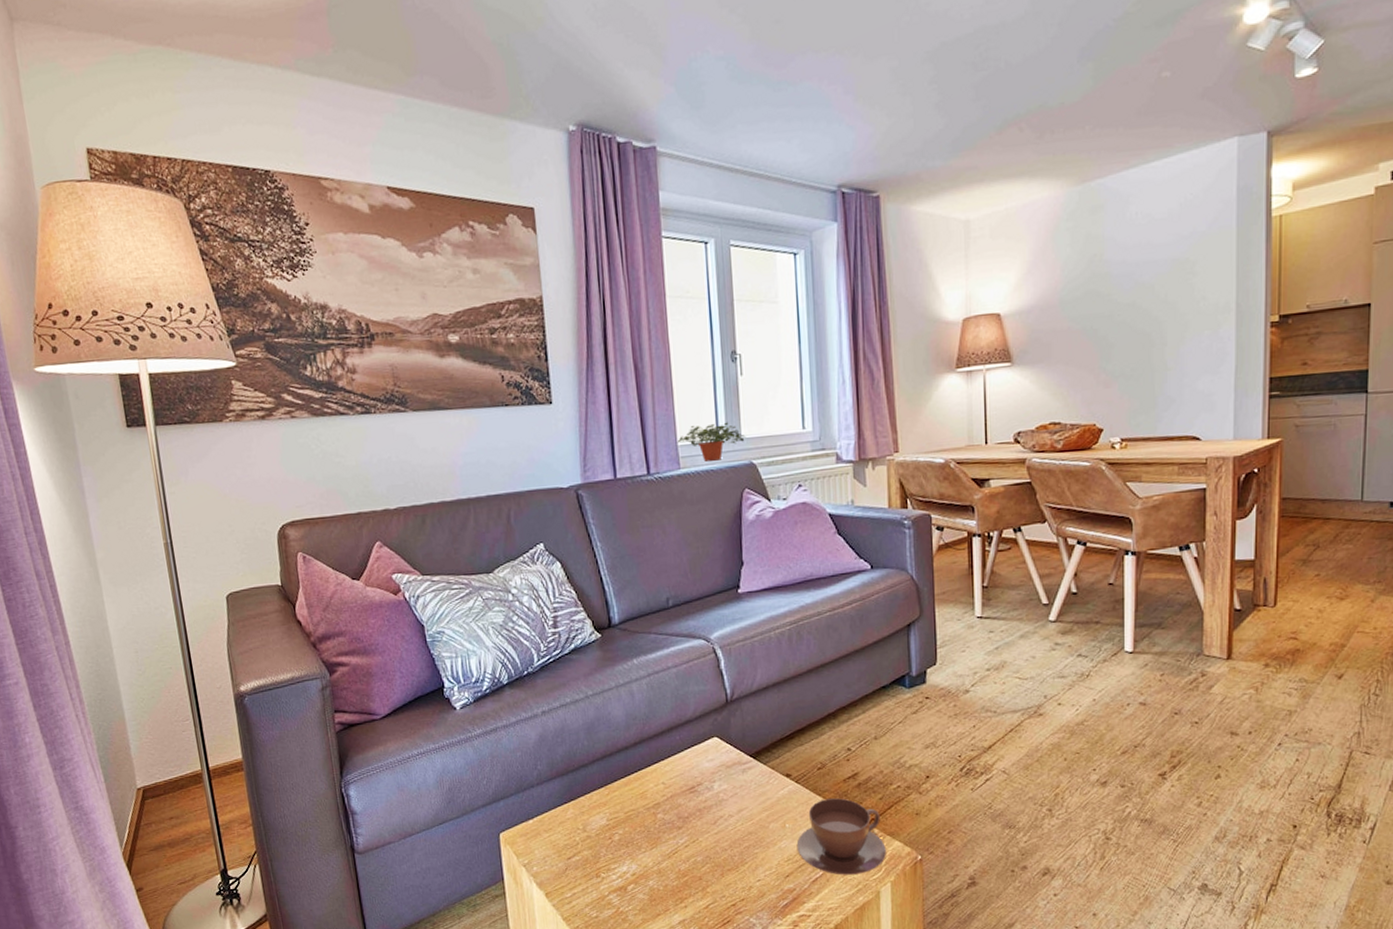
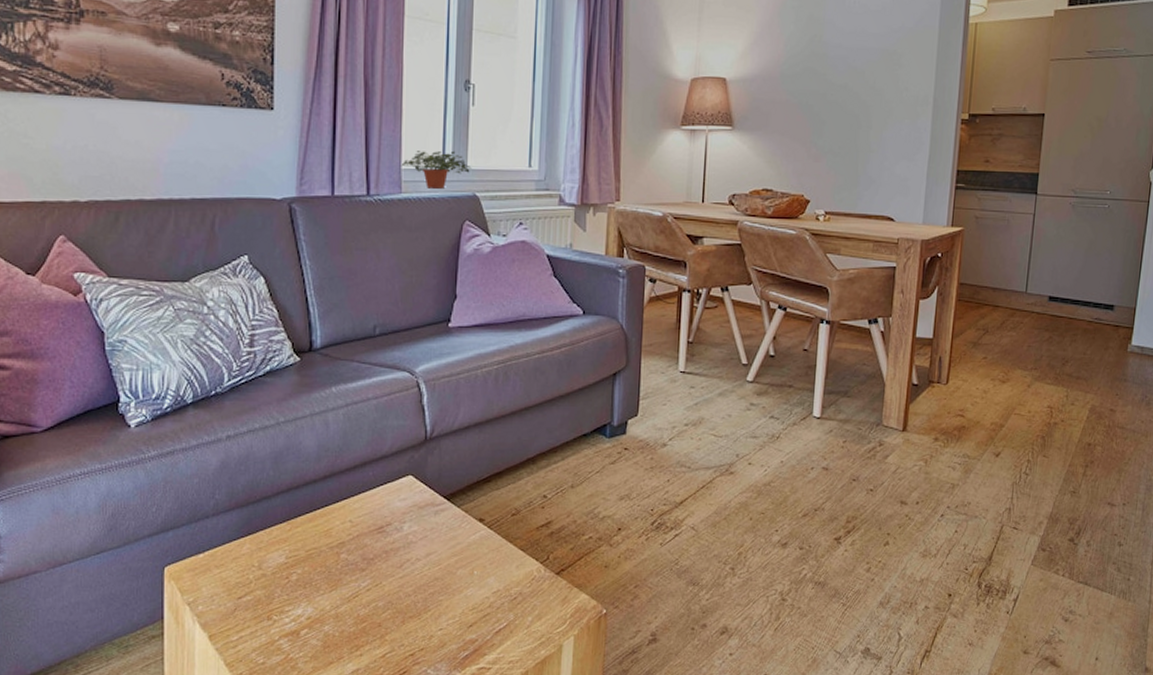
teacup: present [796,798,886,875] -> none [483,546,572,627]

